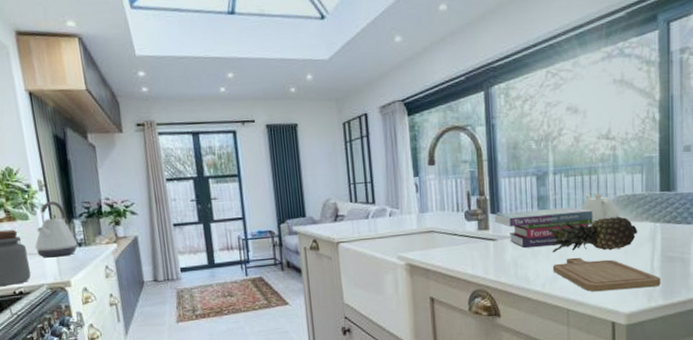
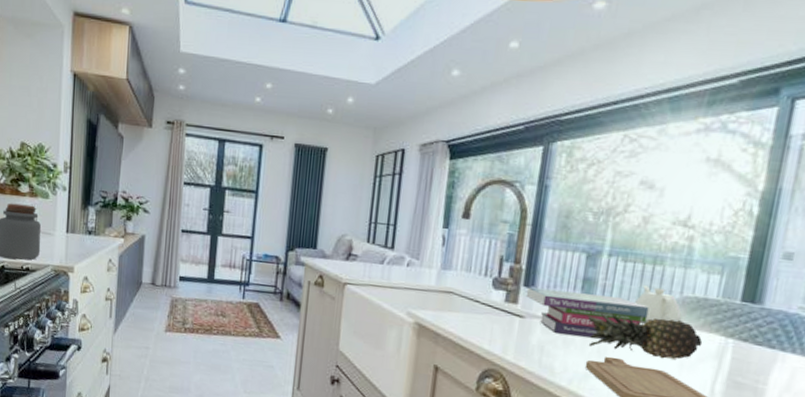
kettle: present [34,201,77,258] -> none [49,184,88,242]

